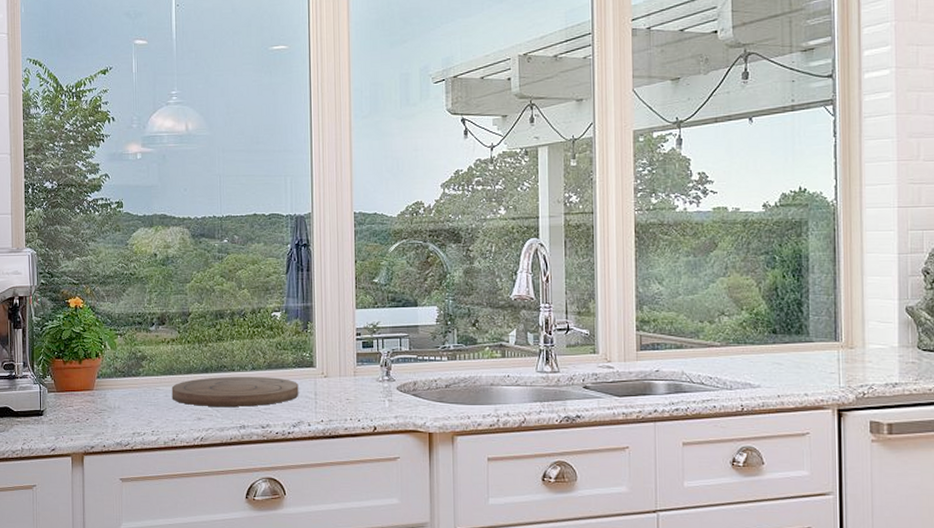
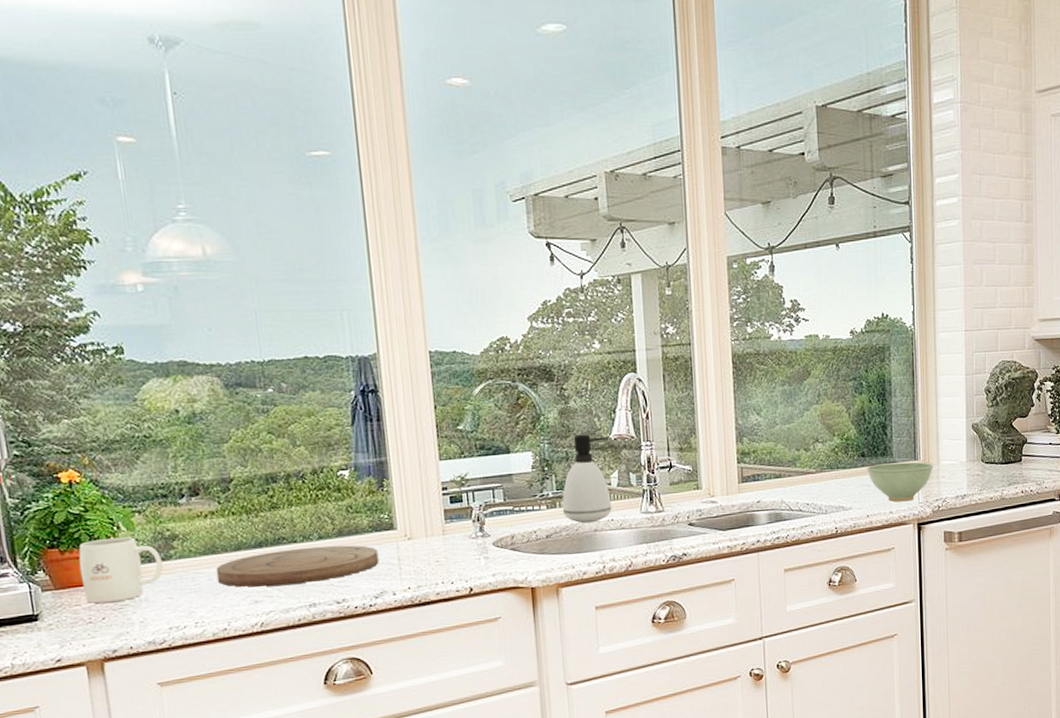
mug: none [75,354,133,407] -> present [78,536,163,604]
soap dispenser: none [462,293,510,377] -> present [562,434,612,524]
bowl: none [778,342,859,385] -> present [867,462,934,502]

